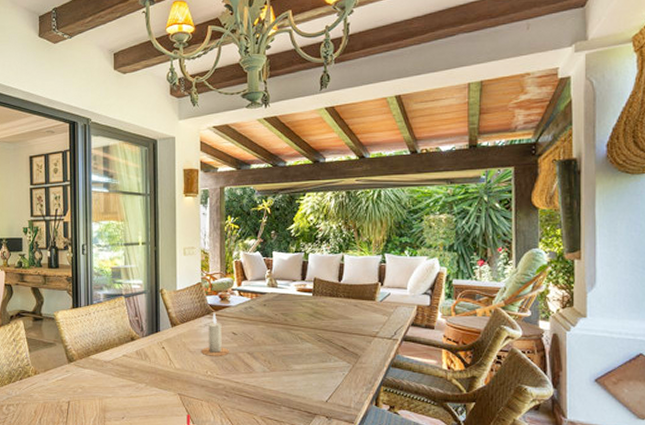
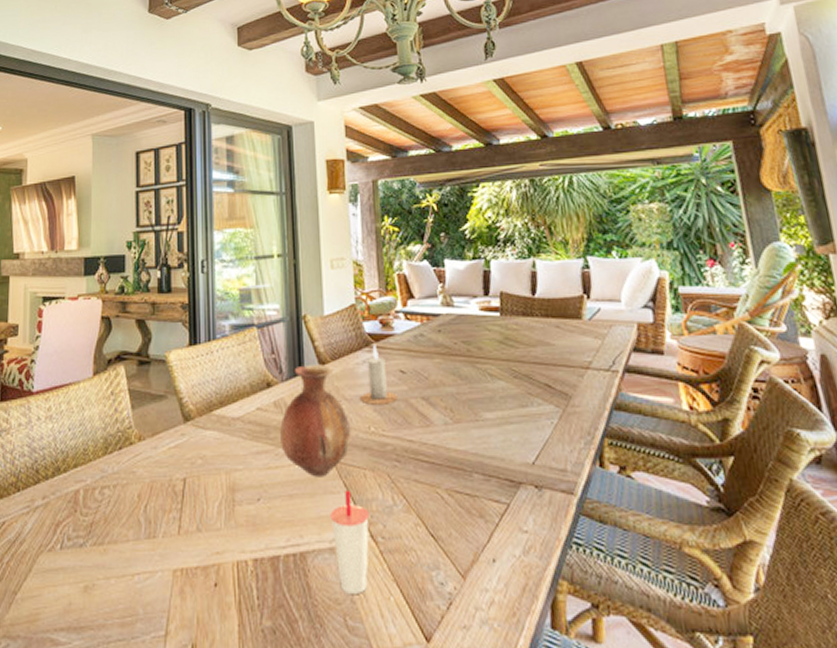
vase: none [140,326,193,405] -> present [280,364,352,477]

